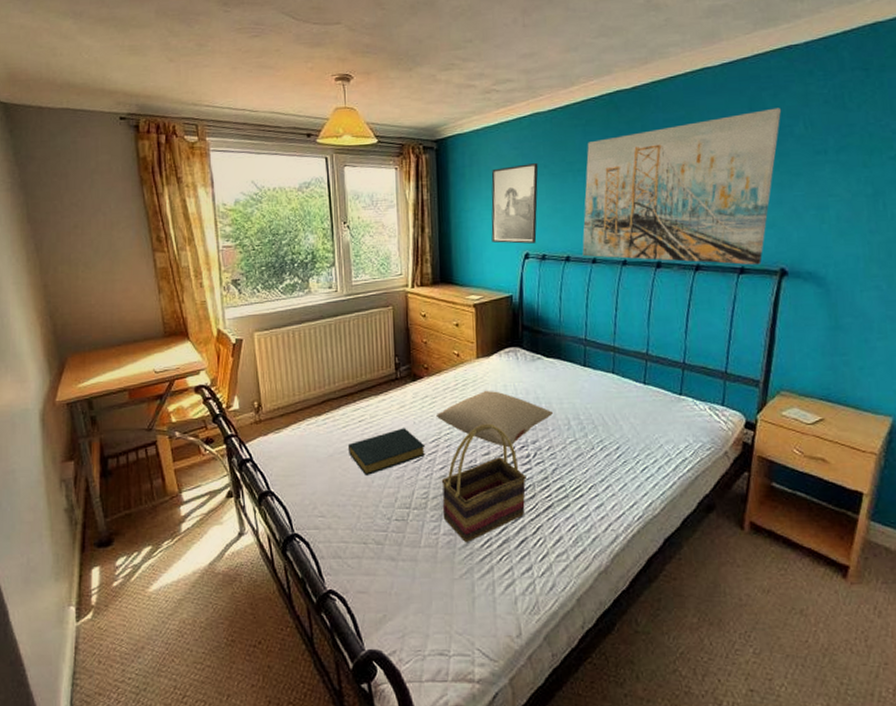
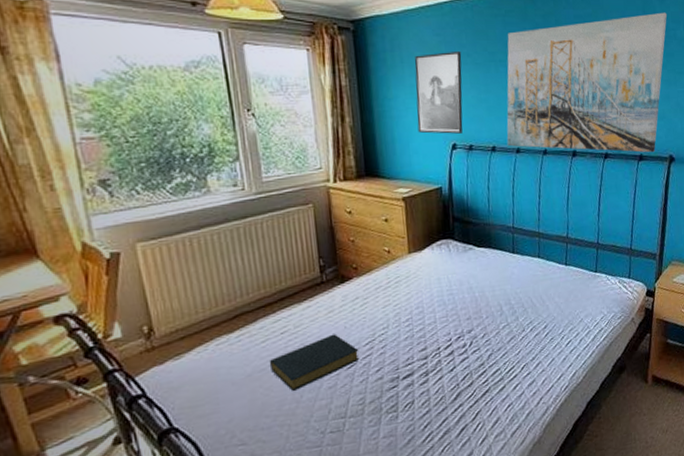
pillow: present [437,390,554,448] -> none [369,285,487,341]
woven basket: present [441,423,527,543] -> none [378,318,464,442]

